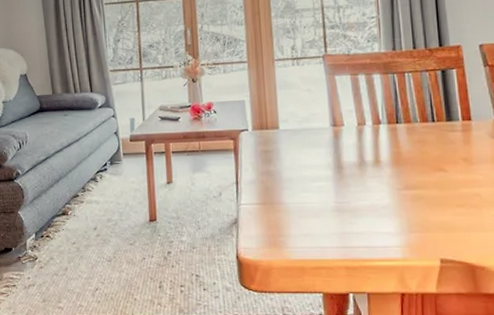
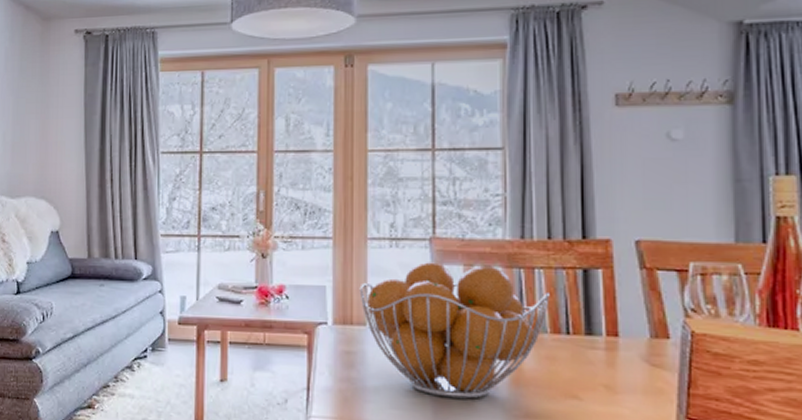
fruit basket: none [271,74,418,180] -> present [359,262,549,399]

